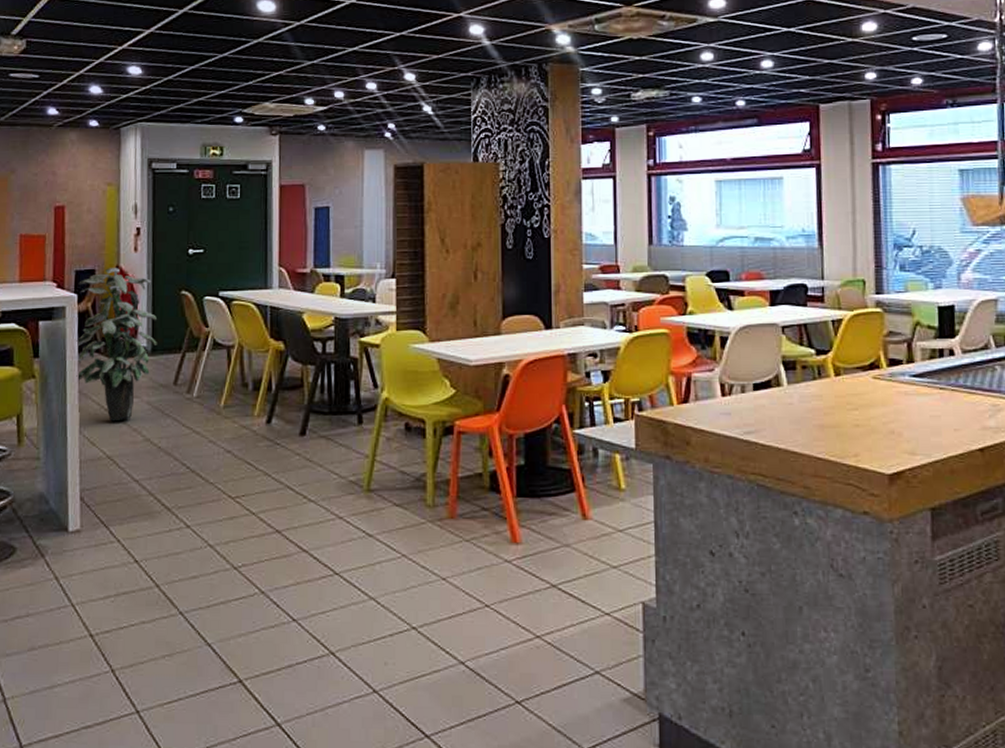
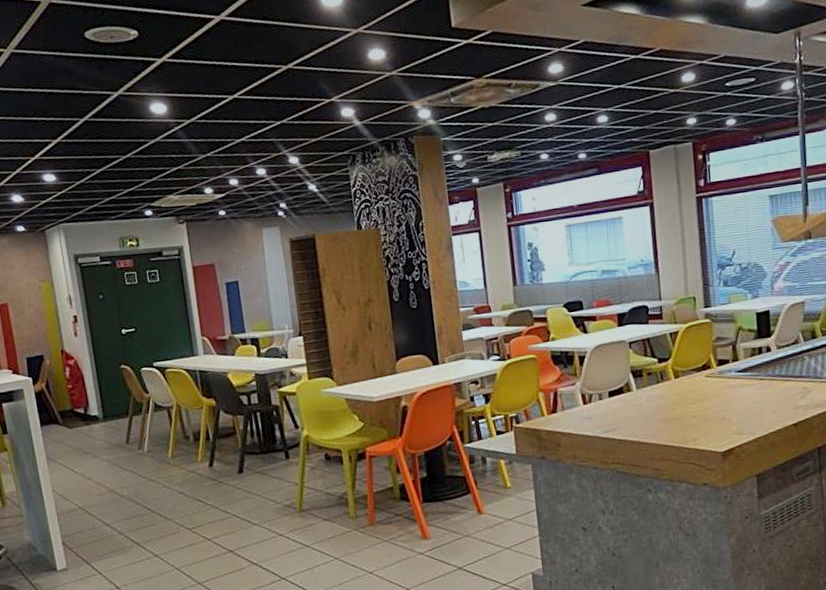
indoor plant: present [76,268,157,422] -> none [31,352,107,480]

